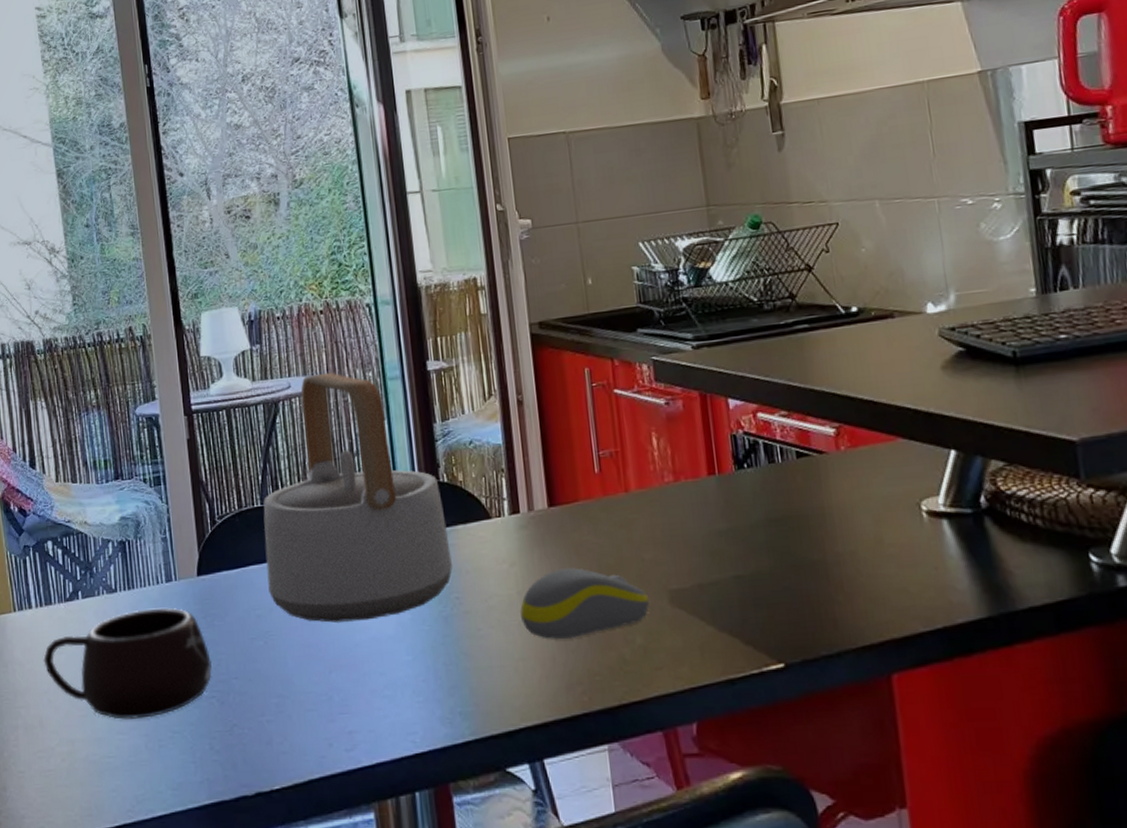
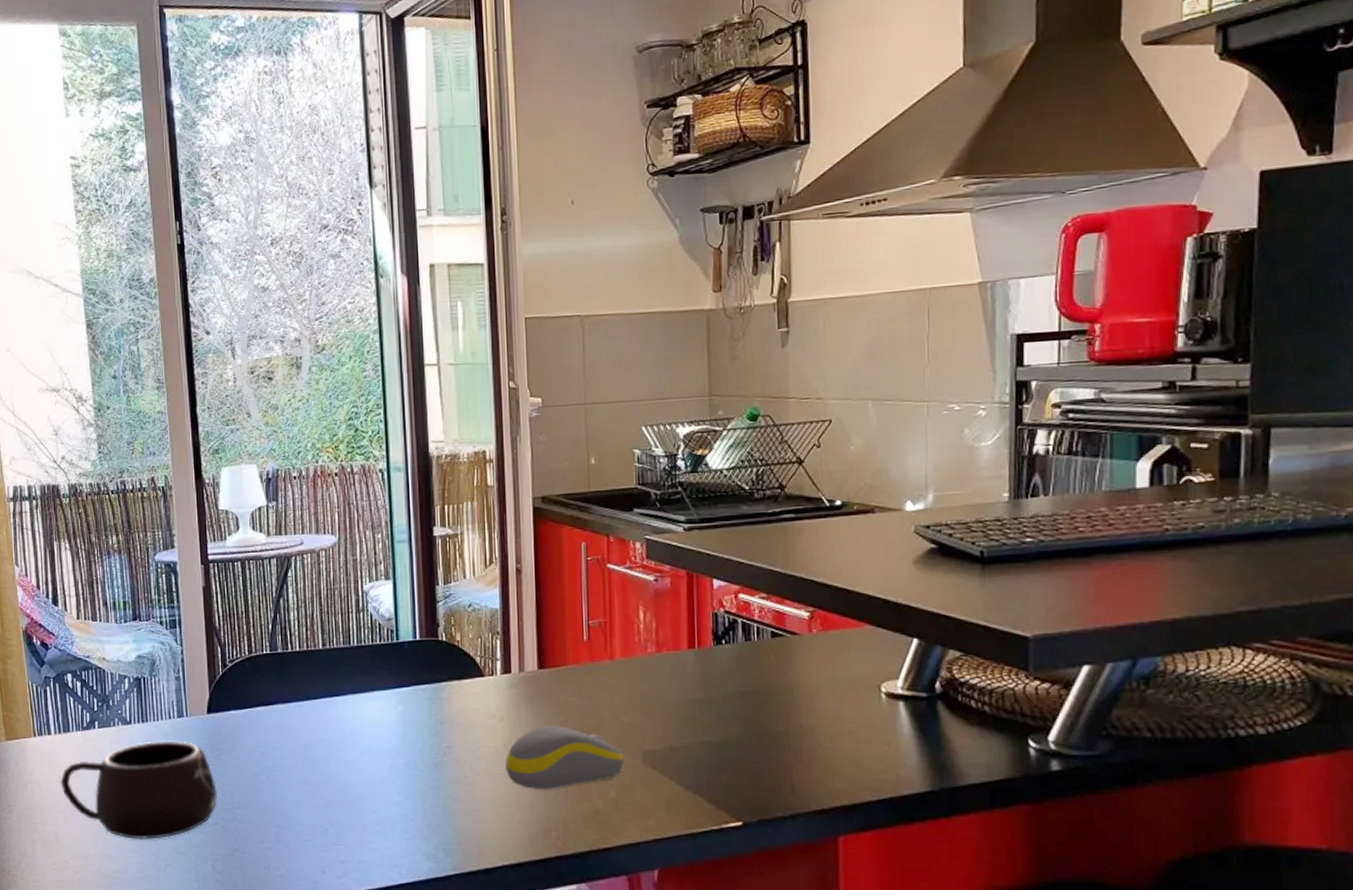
teapot: present [263,372,452,623] -> none [271,531,445,763]

